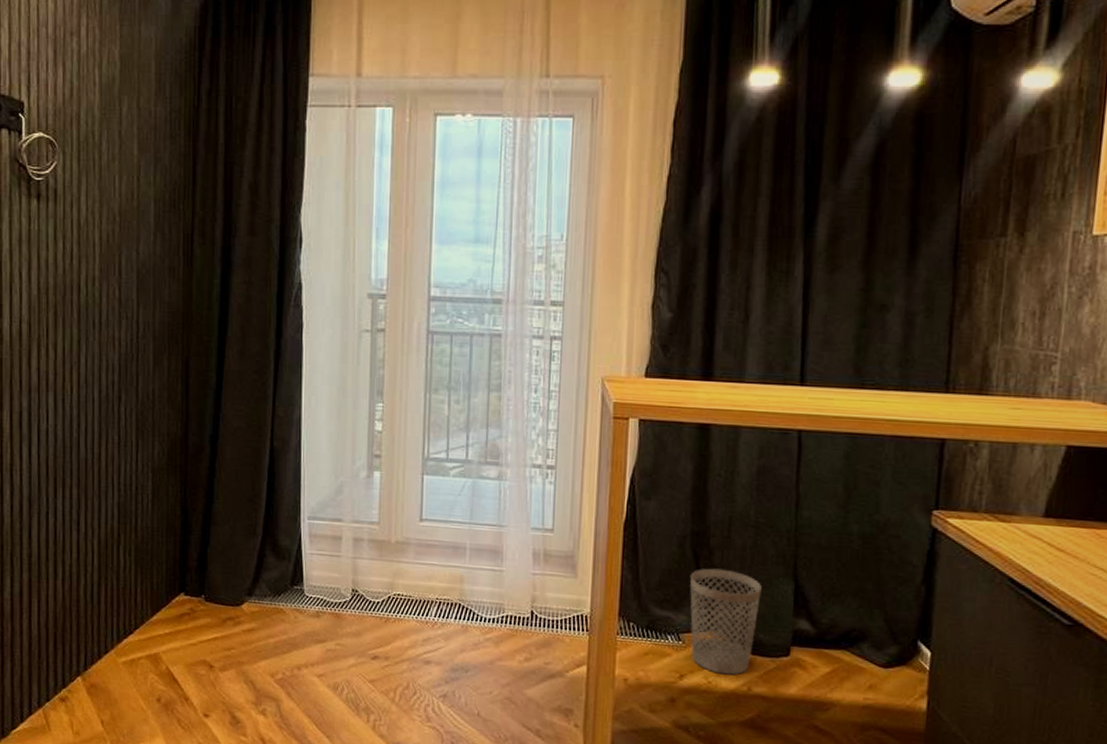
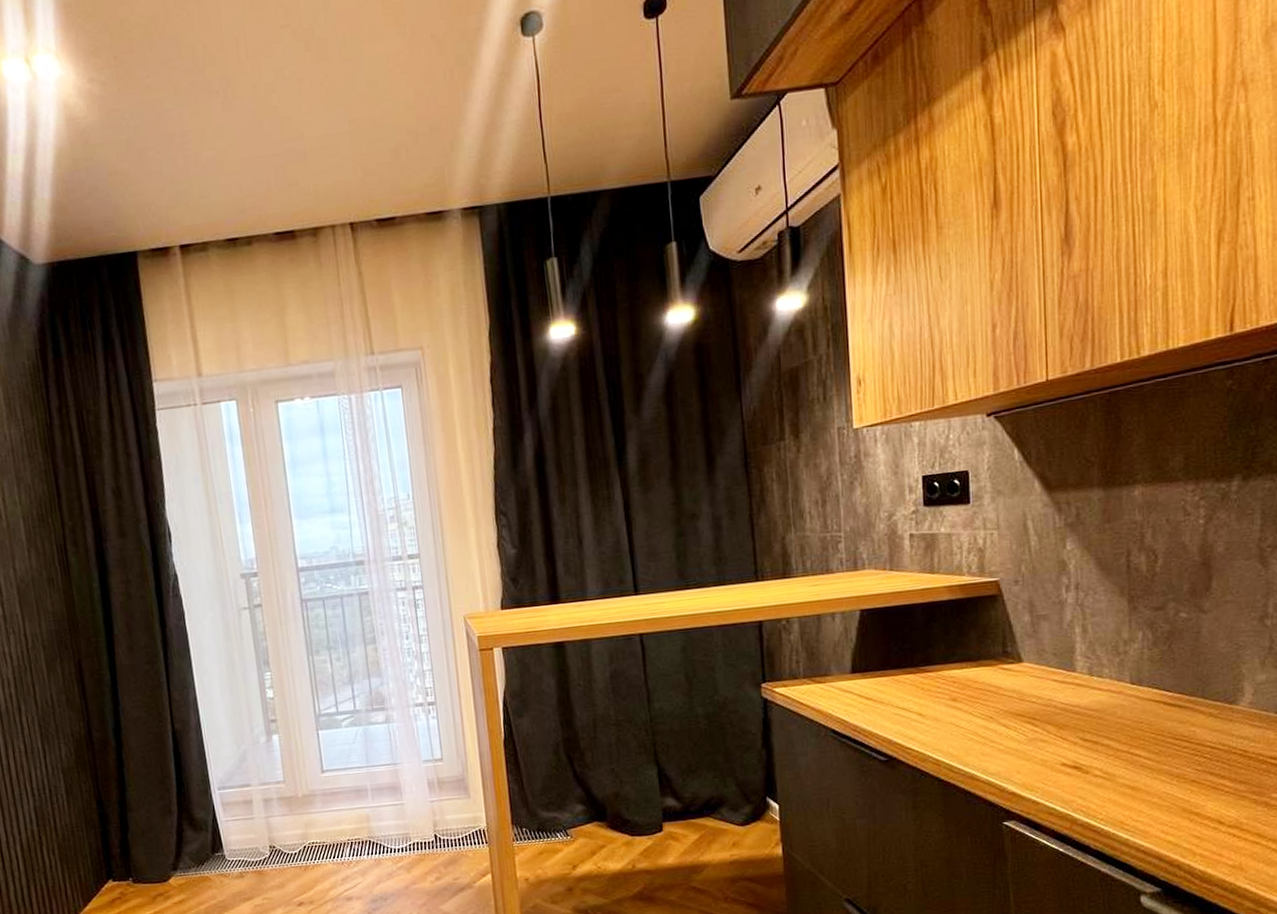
wastebasket: present [689,568,762,675] -> none [567,766,631,859]

